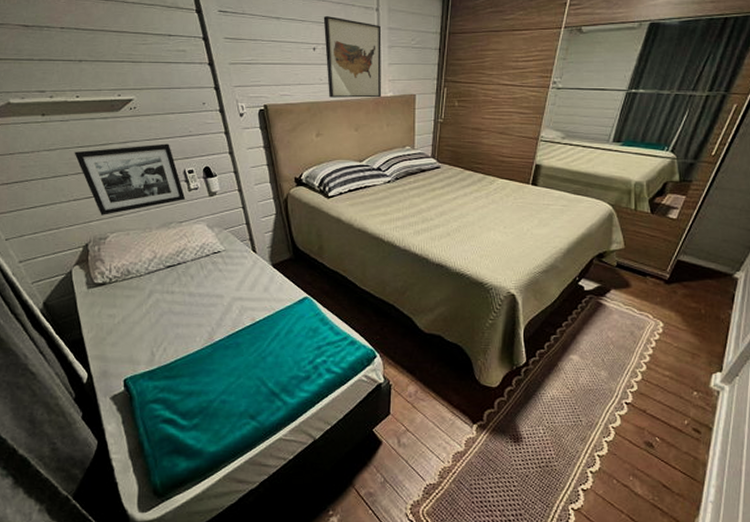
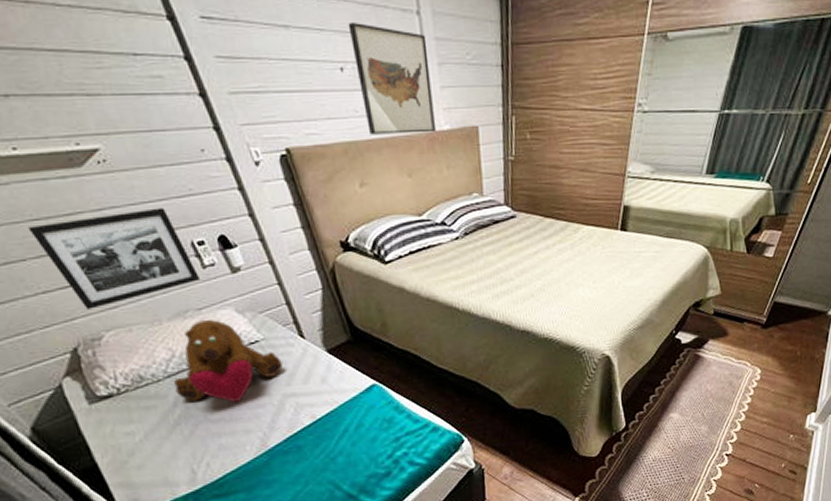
bear: none [151,230,236,299] -> present [174,319,283,402]

